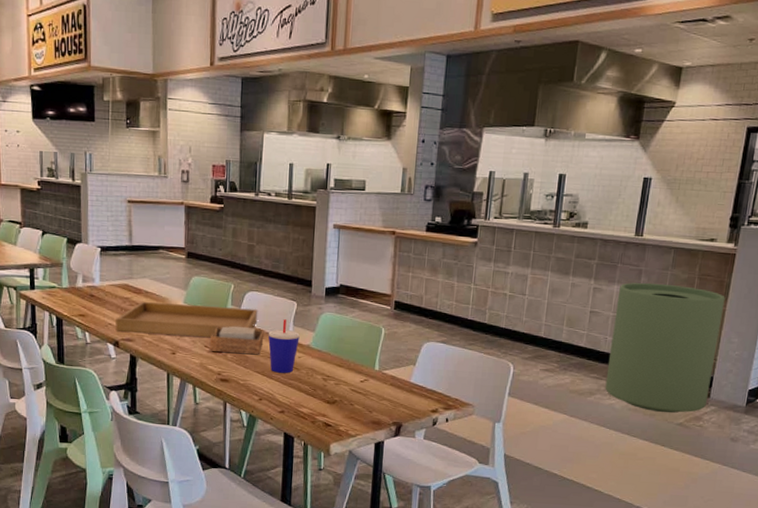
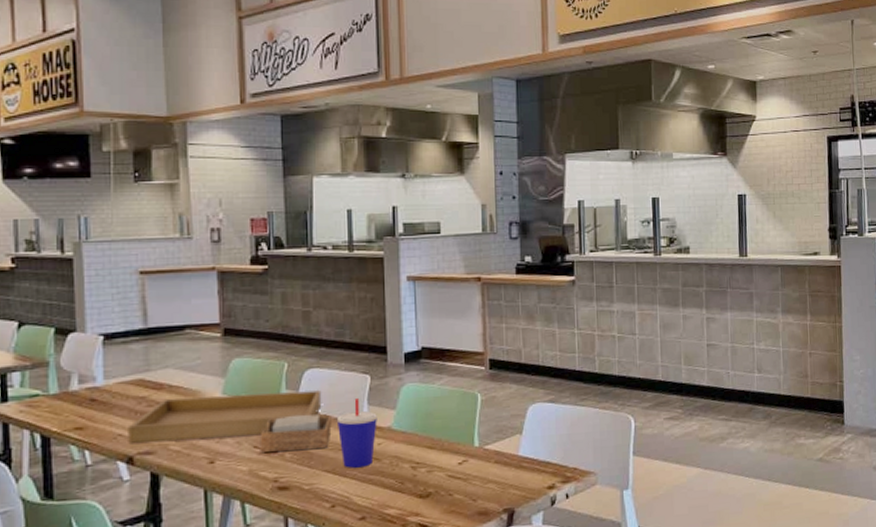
trash can: present [605,282,725,413] -> none [733,305,843,449]

